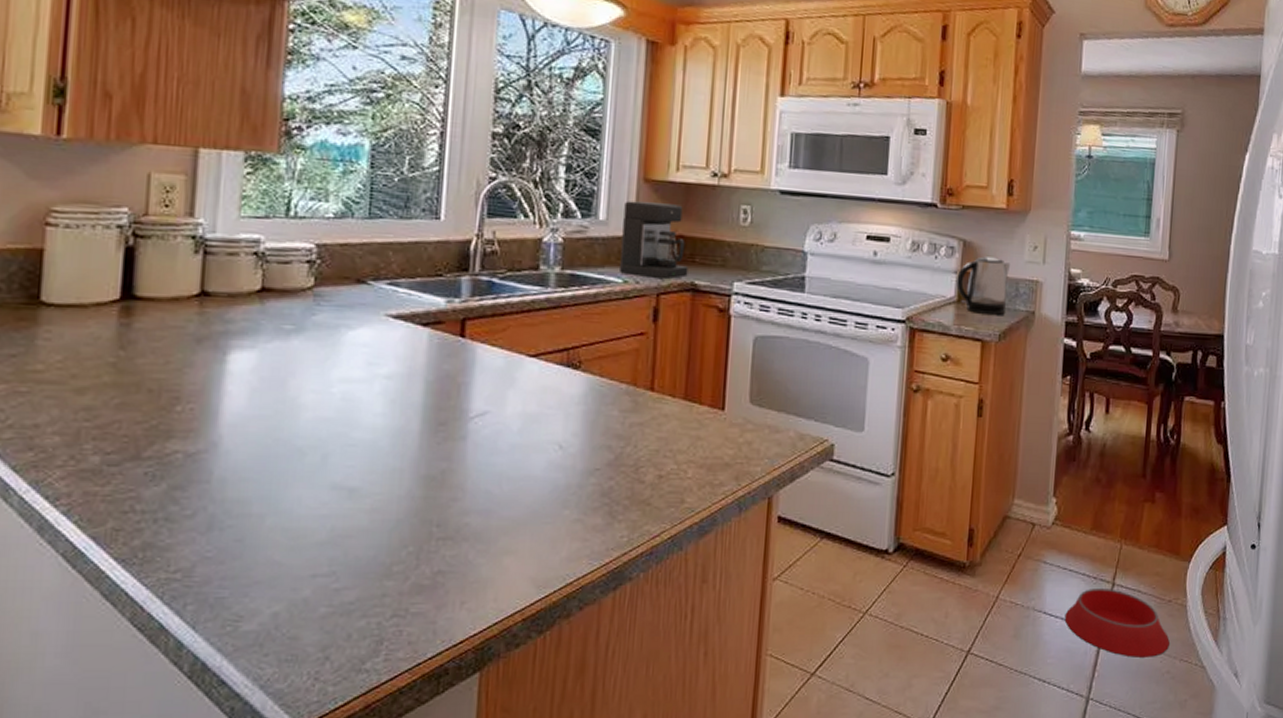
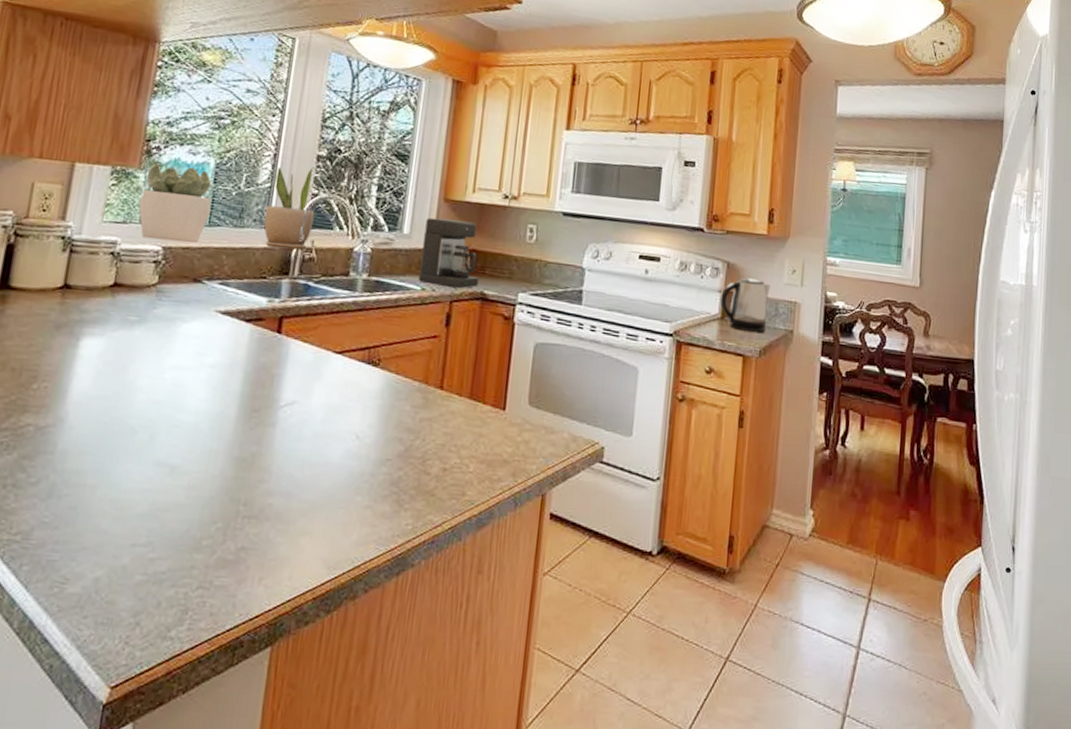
succulent plant: none [282,146,370,239] -> present [138,163,212,243]
potted plant: none [434,146,495,243] -> present [264,166,315,251]
pet bowl: present [1064,587,1170,657] -> none [821,602,926,677]

